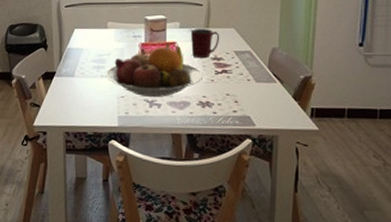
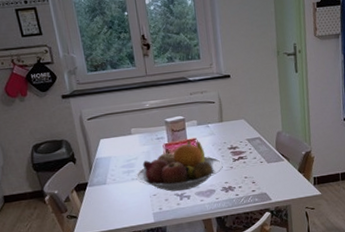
mug: present [191,29,219,59] -> none [208,123,233,150]

